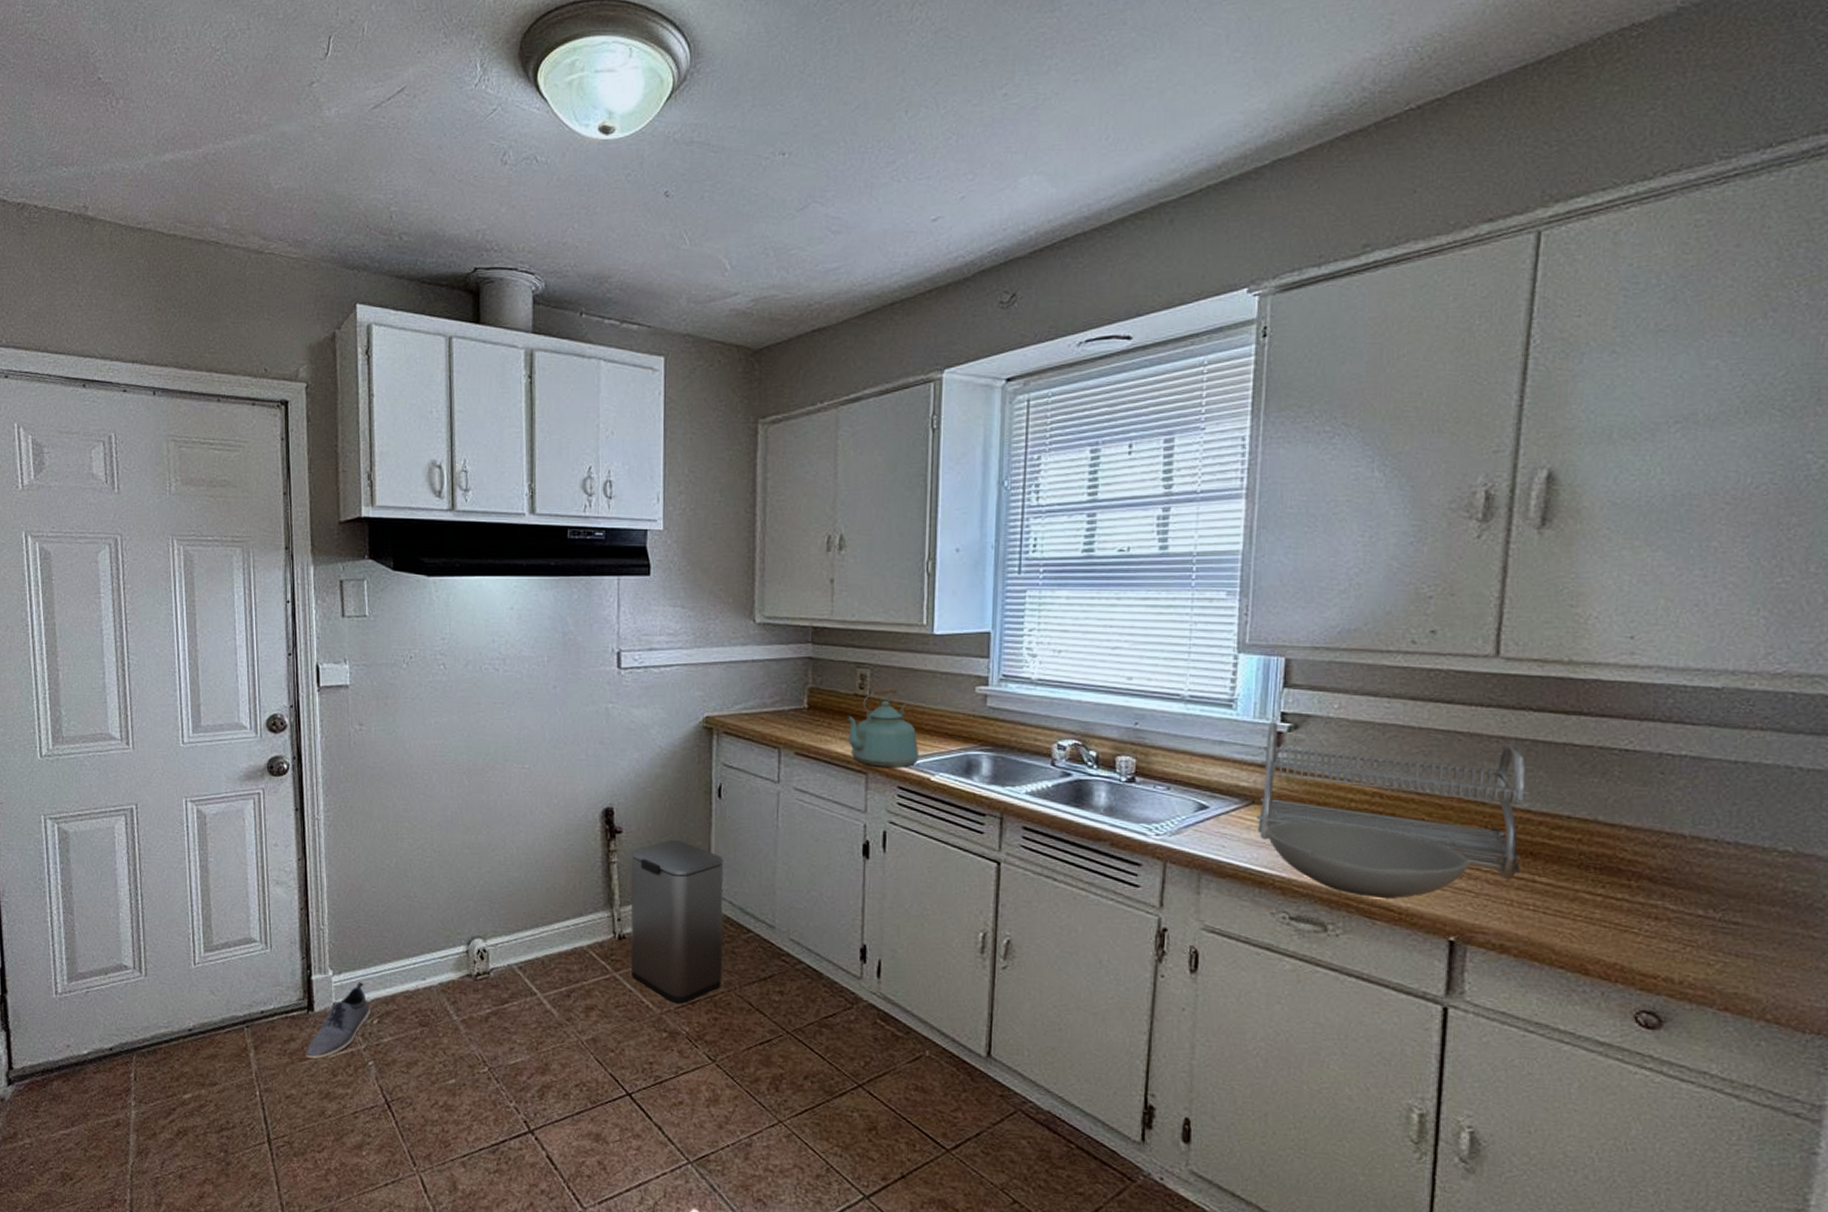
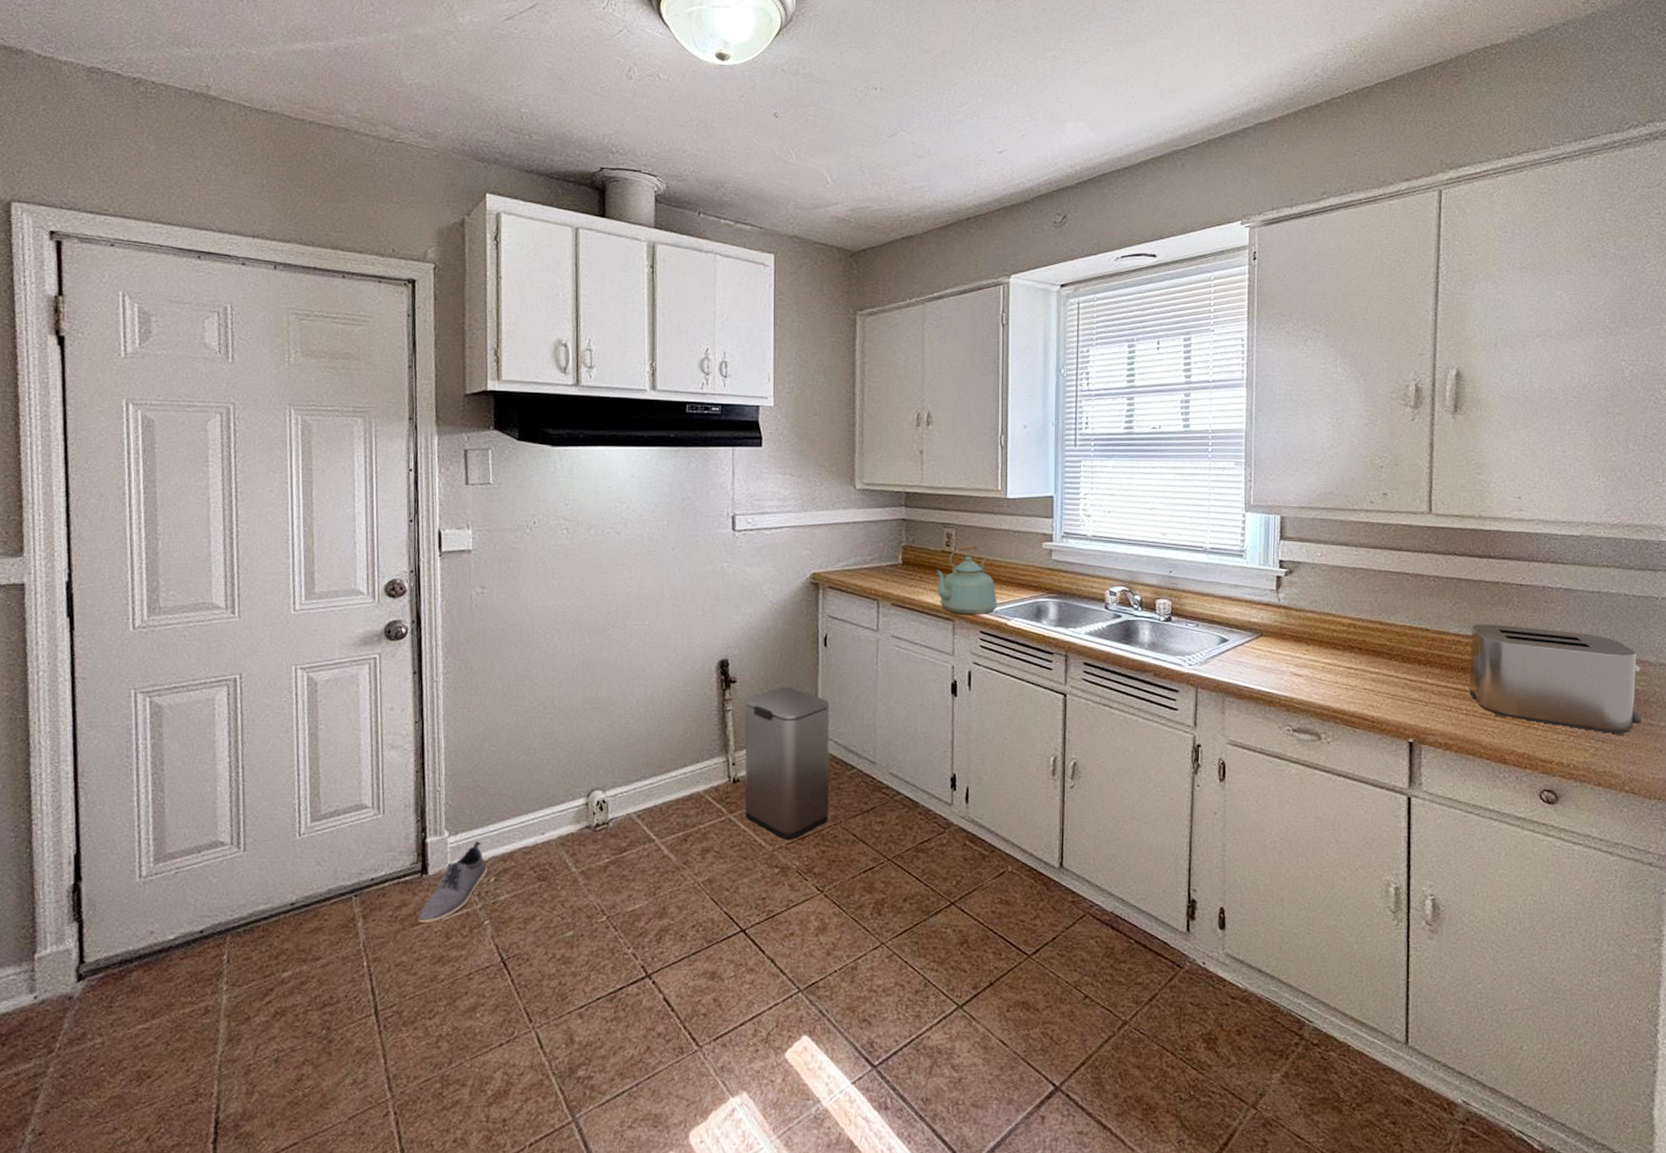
dish rack: present [1257,721,1530,880] -> none [1265,568,1459,691]
bowl: present [1266,820,1470,900] -> none [1272,649,1420,711]
toaster: none [1539,798,1802,950] -> present [1469,624,1642,736]

